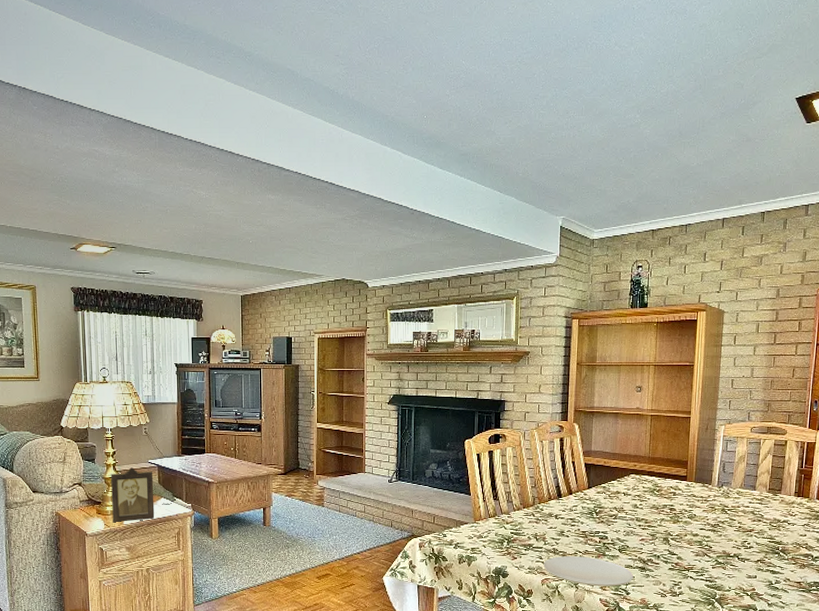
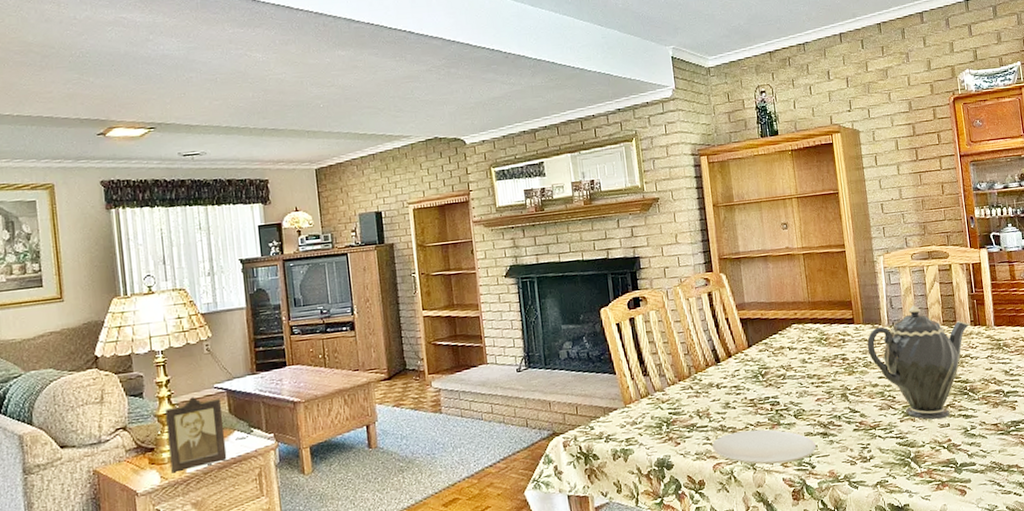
teapot: none [694,471,794,570] -> present [866,304,971,419]

